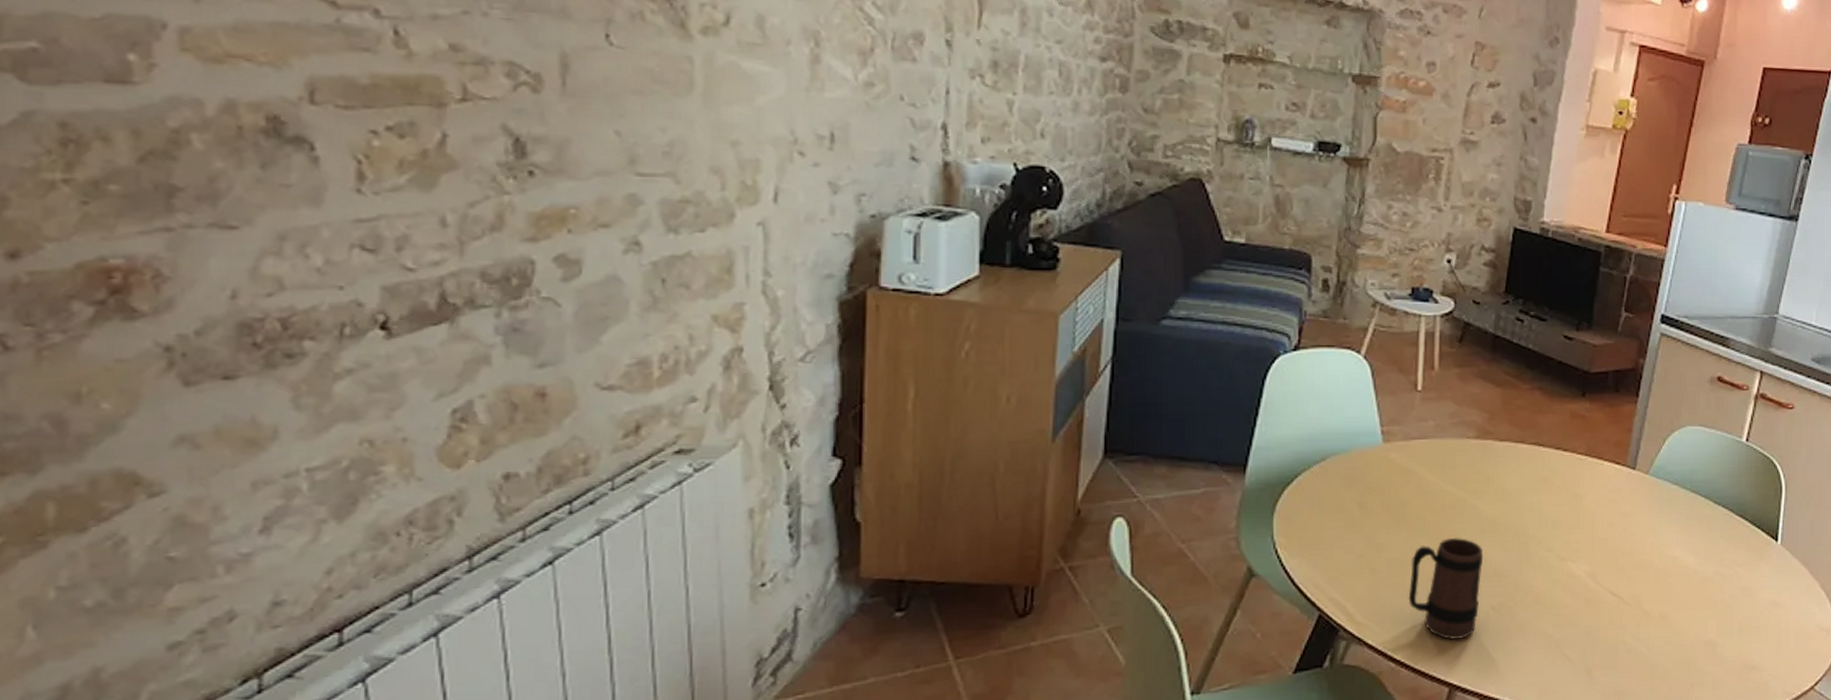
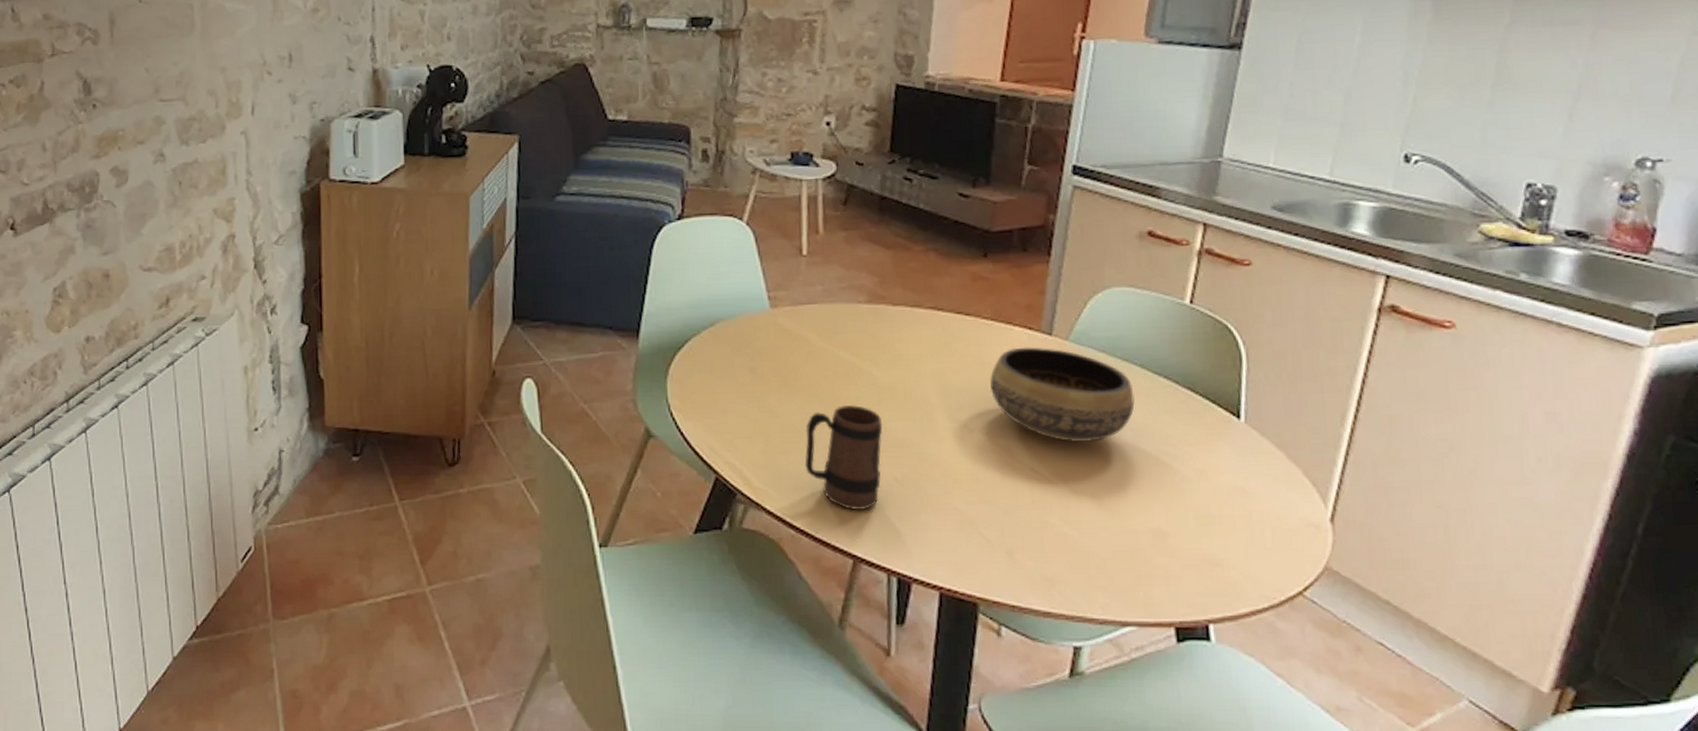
bowl: none [1580,480,1698,567] -> present [990,347,1135,443]

